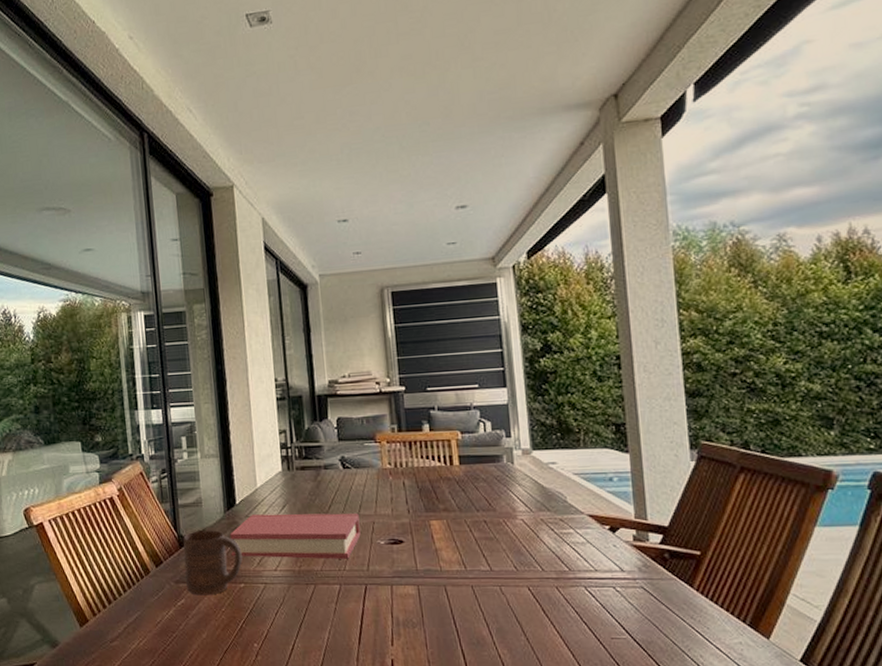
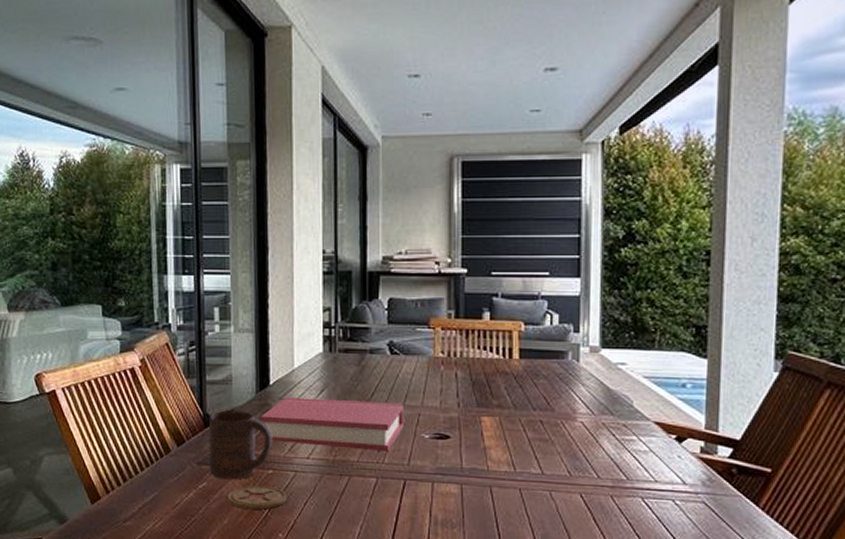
coaster: none [204,599,259,622] -> present [227,485,287,510]

